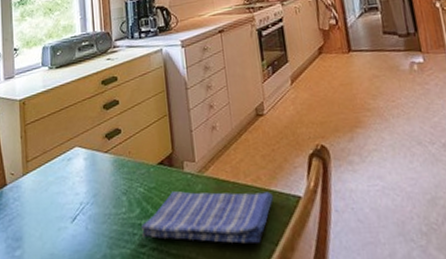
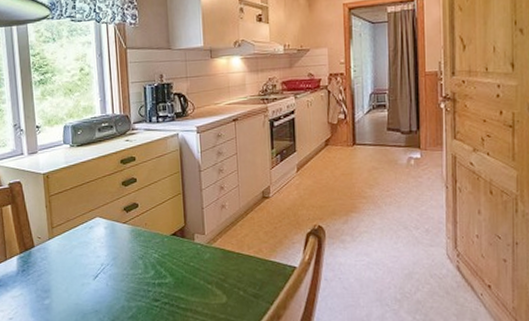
dish towel: present [140,191,274,244] -> none [154,258,273,302]

